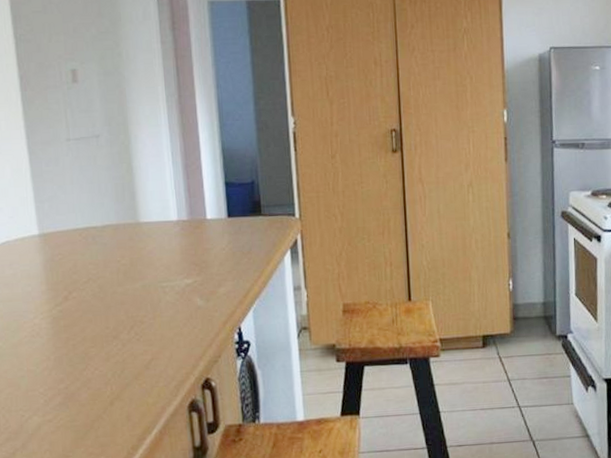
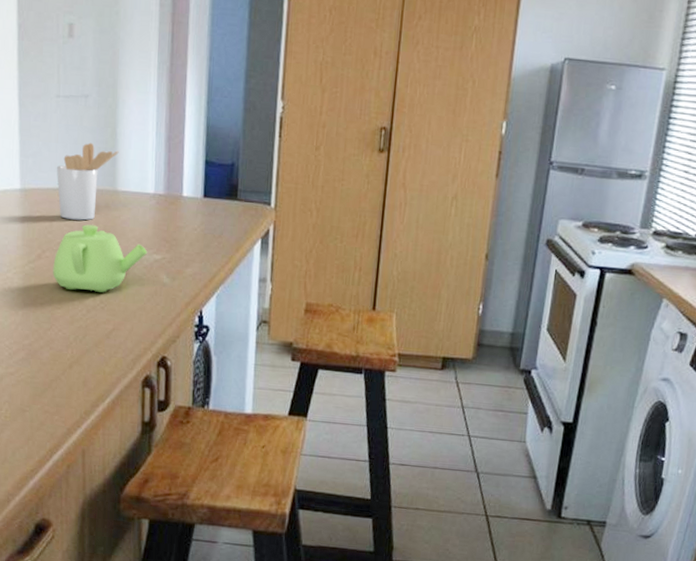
utensil holder: none [74,180,137,258] -> present [56,142,119,221]
teapot: none [81,259,178,327] -> present [53,224,148,293]

